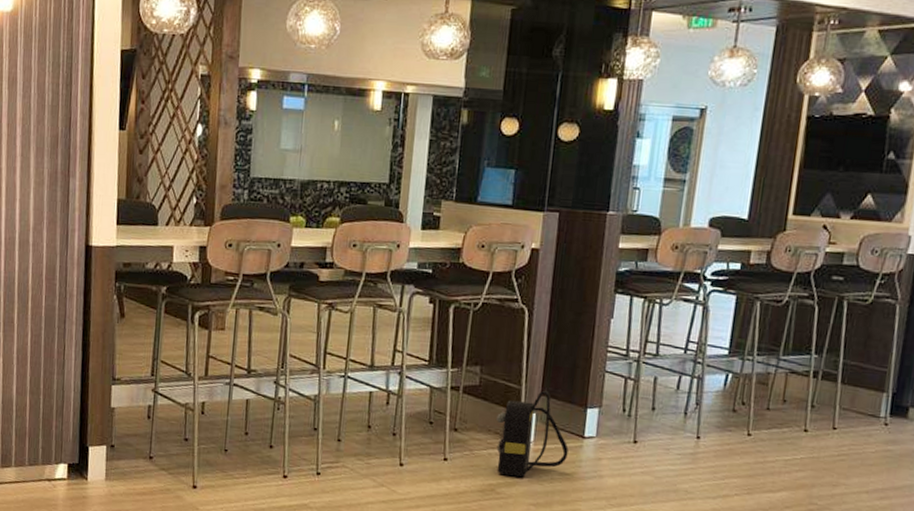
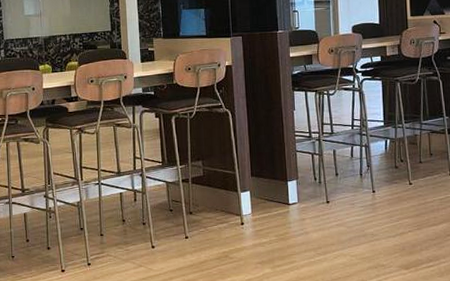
backpack: present [495,390,569,478] -> none [220,172,279,244]

